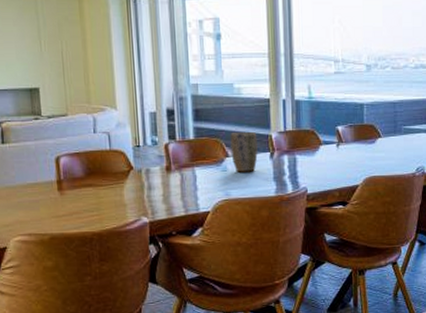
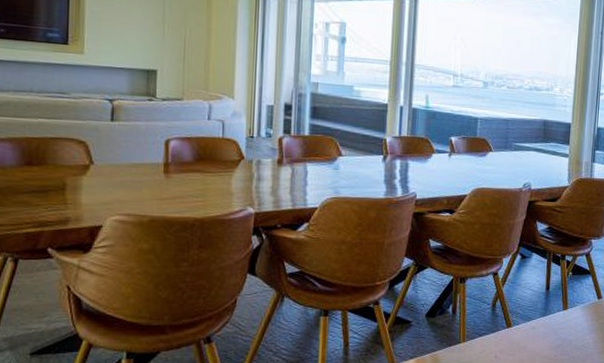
plant pot: present [230,132,258,172] -> none [343,133,372,173]

